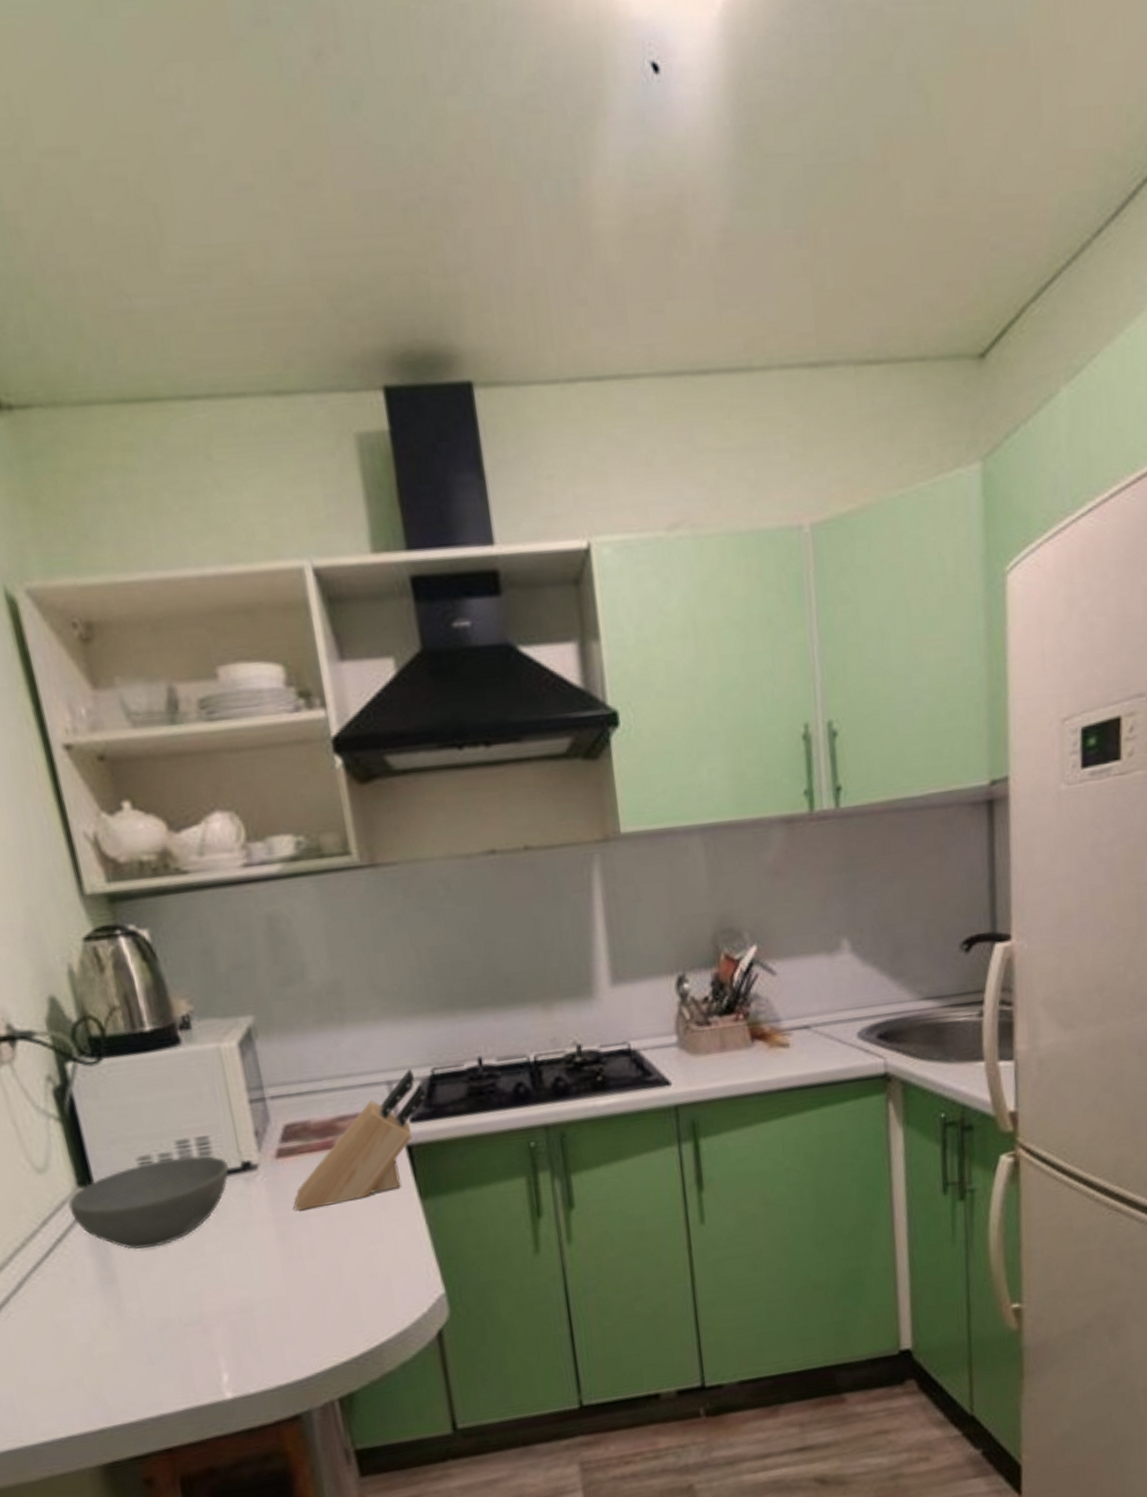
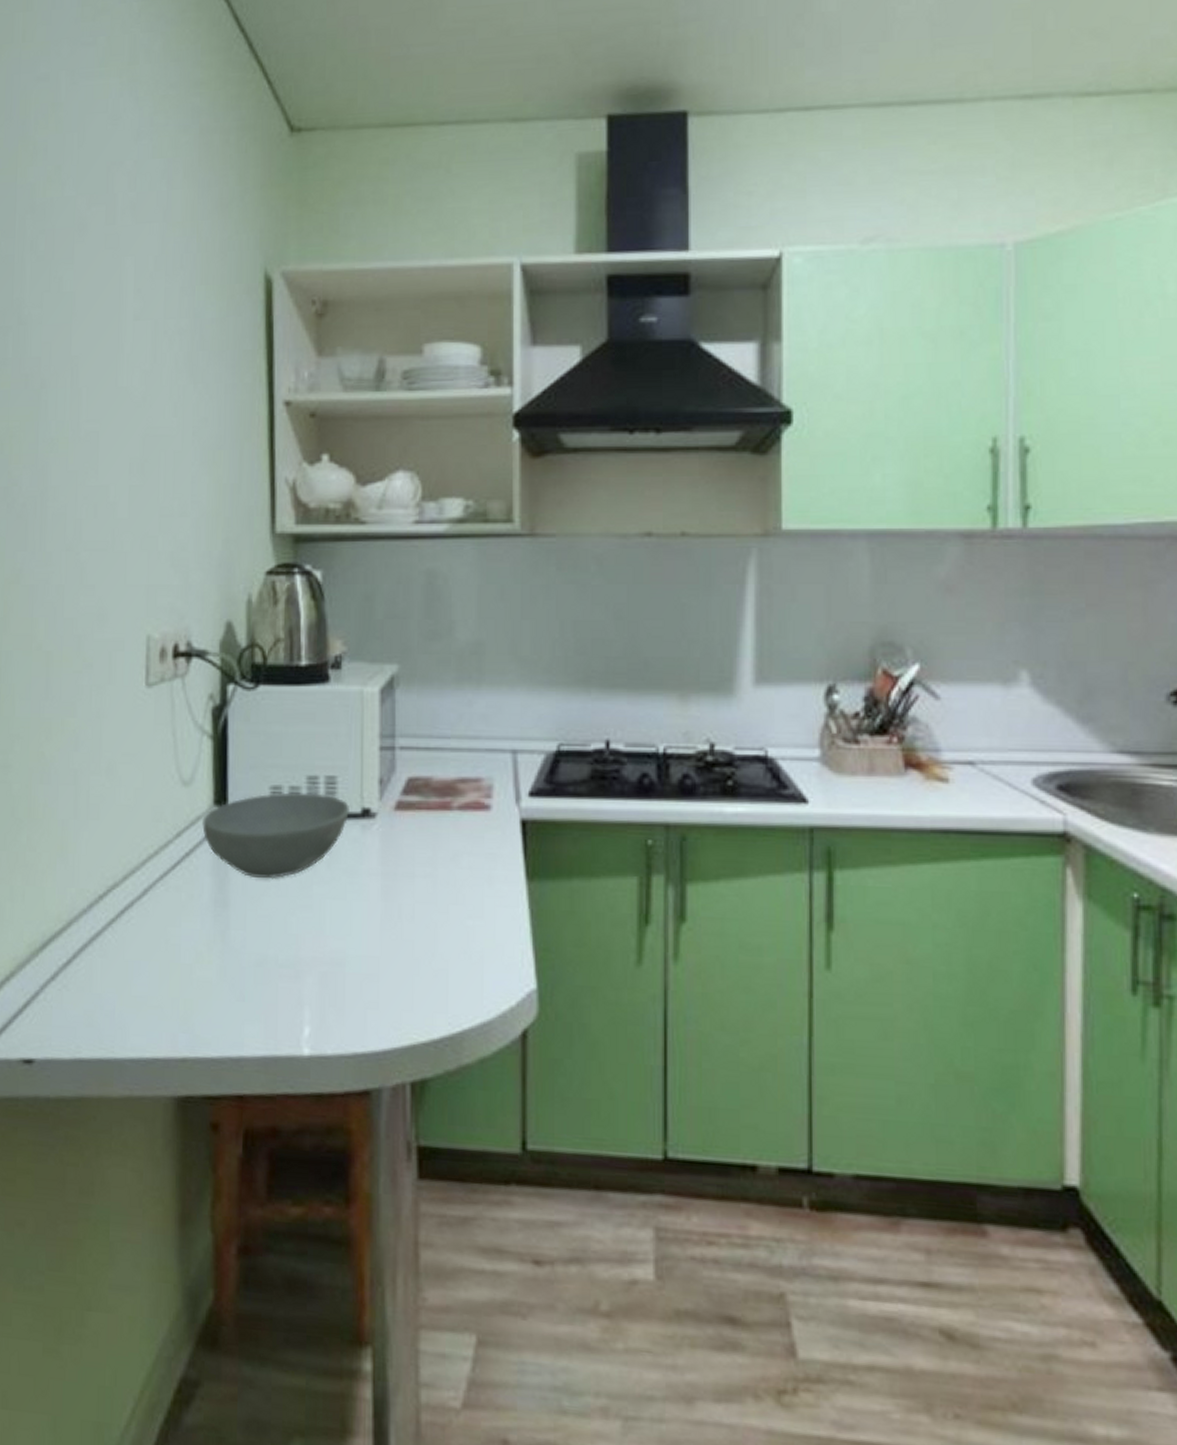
knife block: present [293,1069,428,1211] -> none [402,741,549,869]

